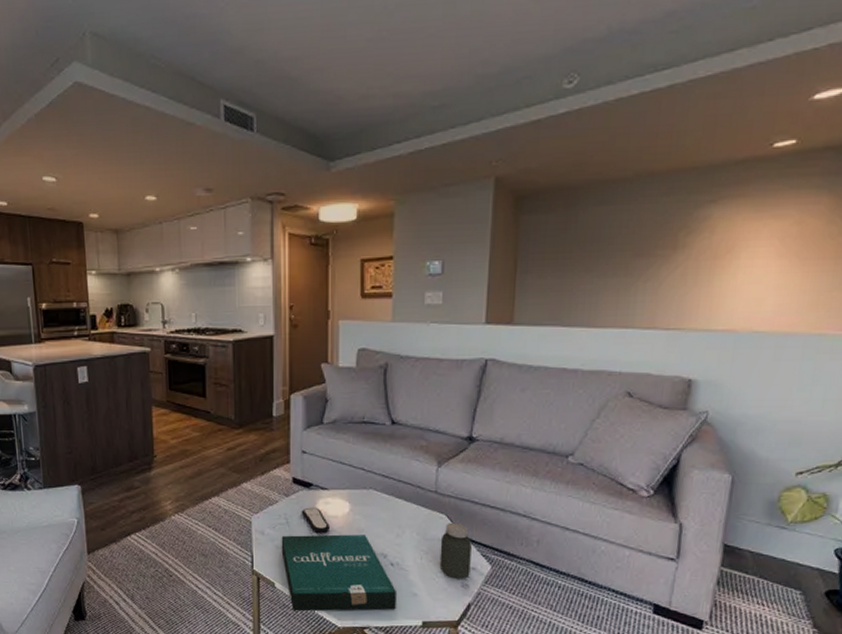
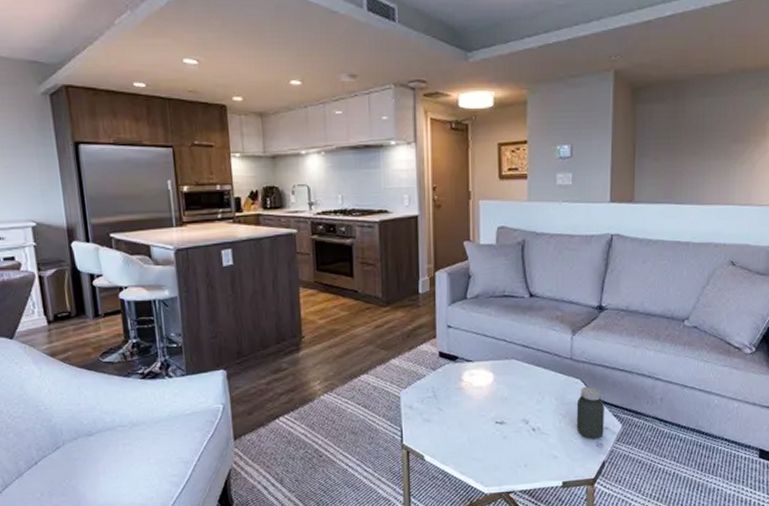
pizza box: present [281,534,396,612] -> none [429,403,538,482]
remote control: present [301,507,330,534] -> none [447,379,475,405]

